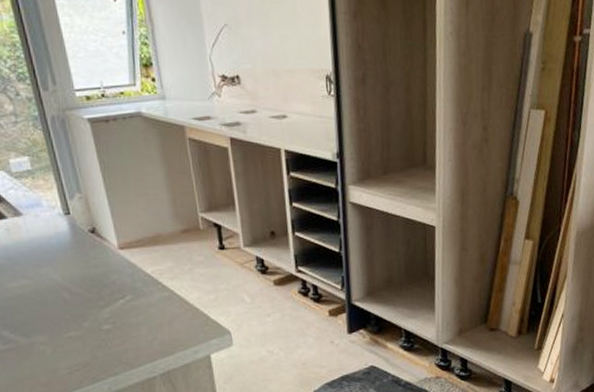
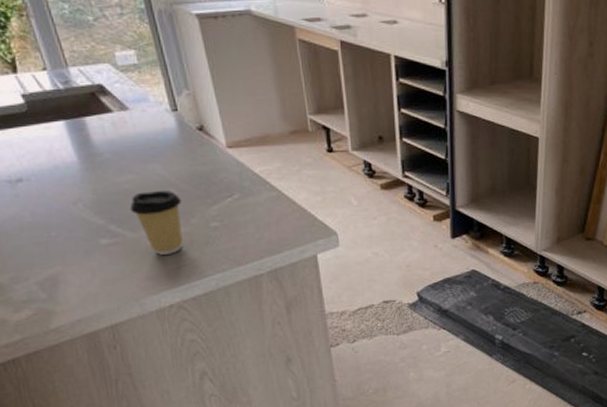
coffee cup: none [23,294,75,360] -> present [130,191,183,255]

